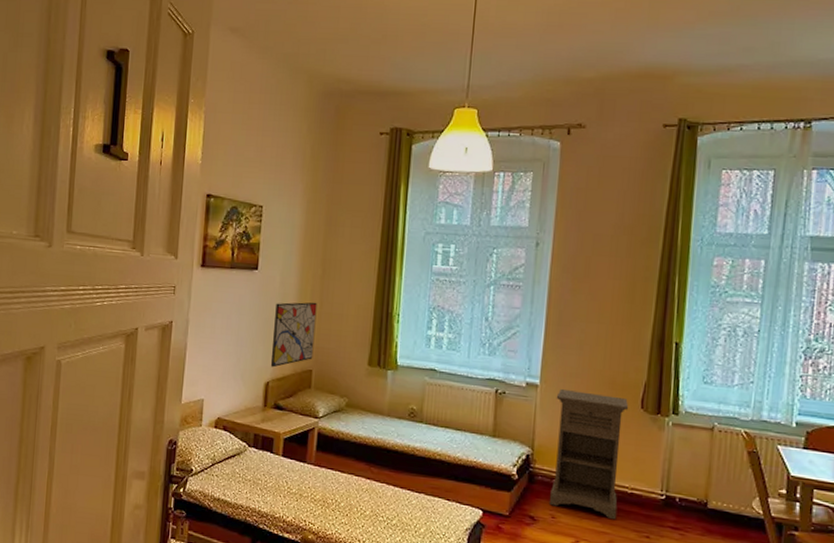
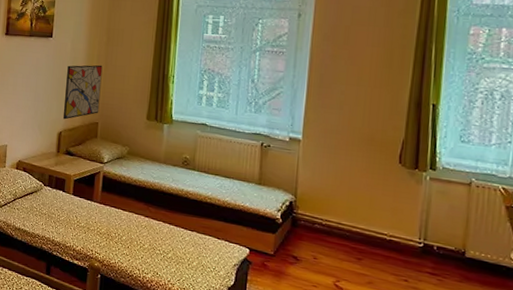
nightstand: present [548,389,629,520] -> none [311,144,387,264]

